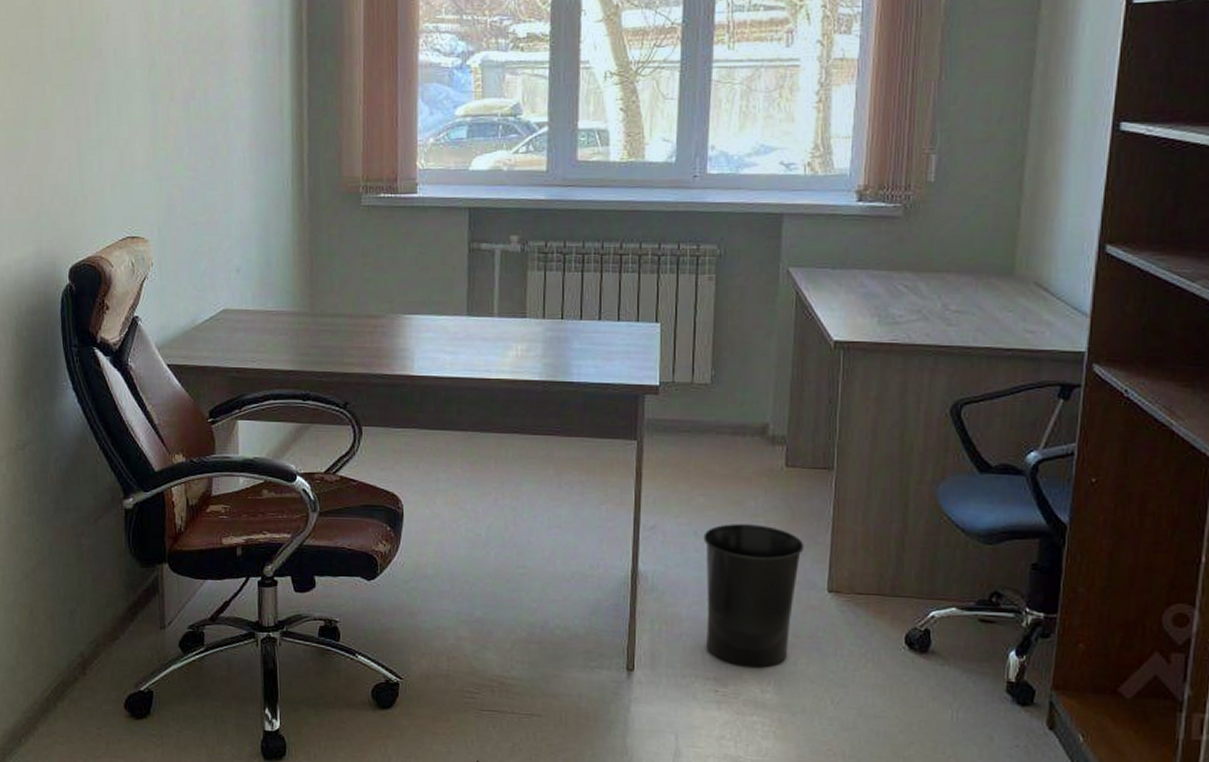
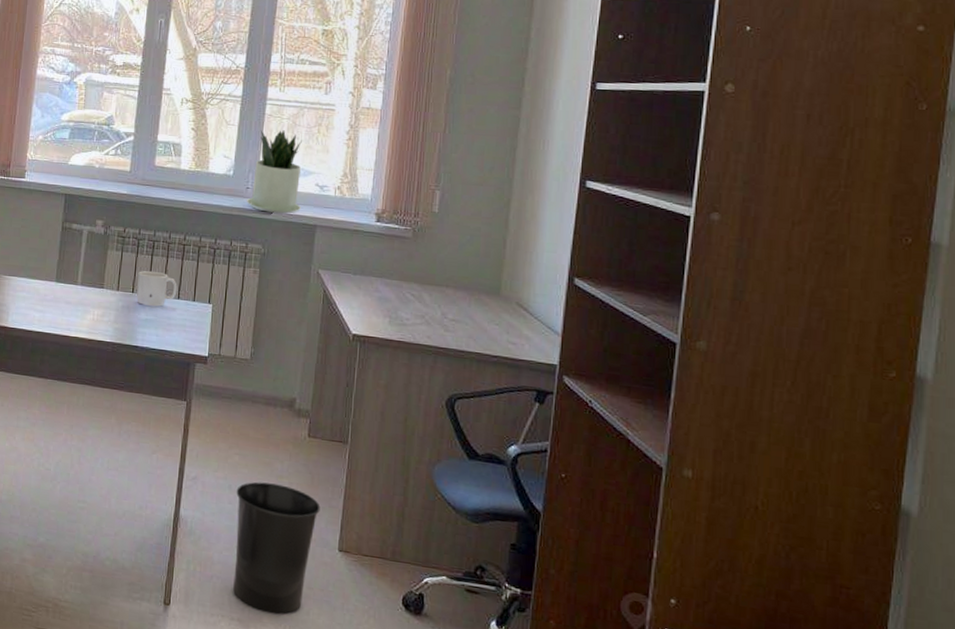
mug: none [567,290,616,332] -> present [136,270,178,307]
planter: none [695,99,763,204] -> present [247,130,302,214]

